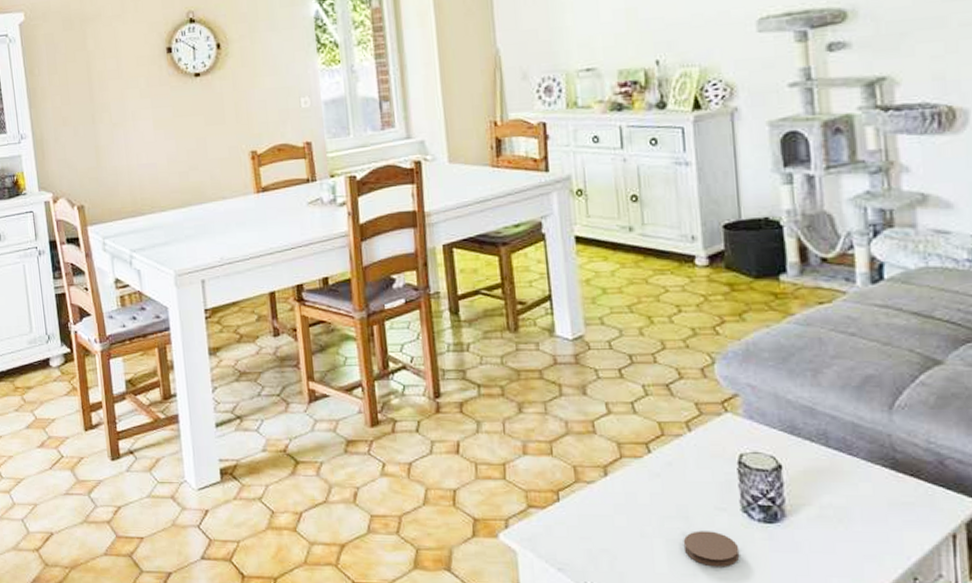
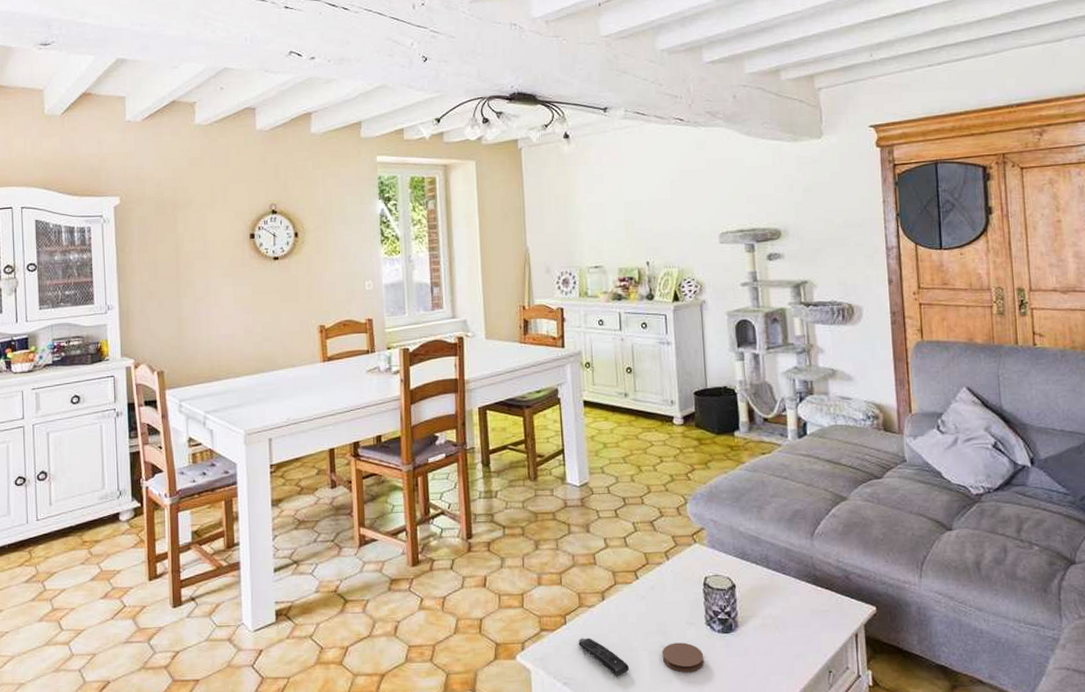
remote control: none [575,518,642,566] -> present [578,638,630,677]

